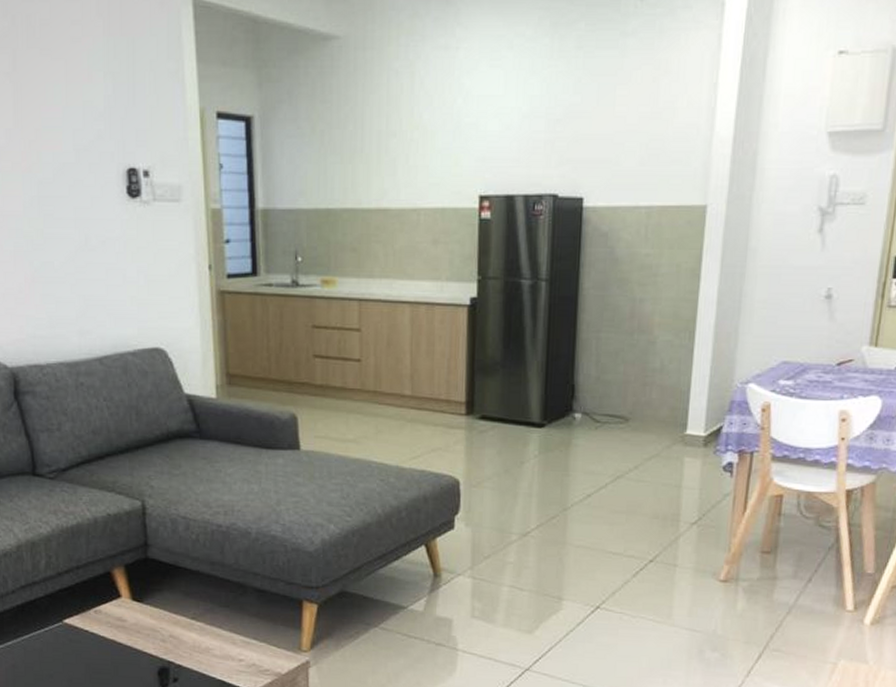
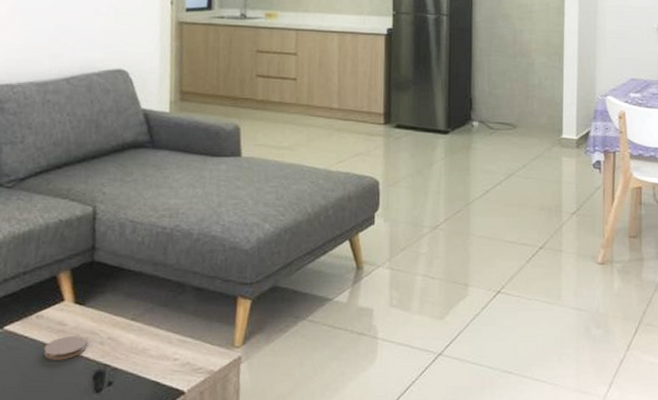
coaster: none [106,632,147,655] -> present [43,336,86,360]

